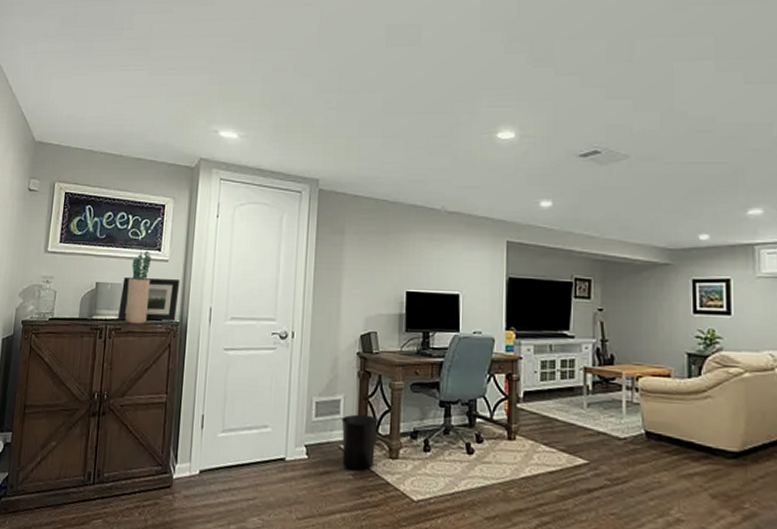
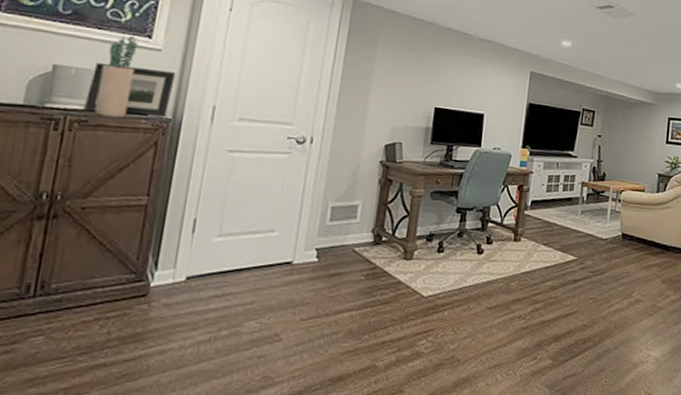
waste bin: present [341,414,378,470] -> none [355,219,396,270]

